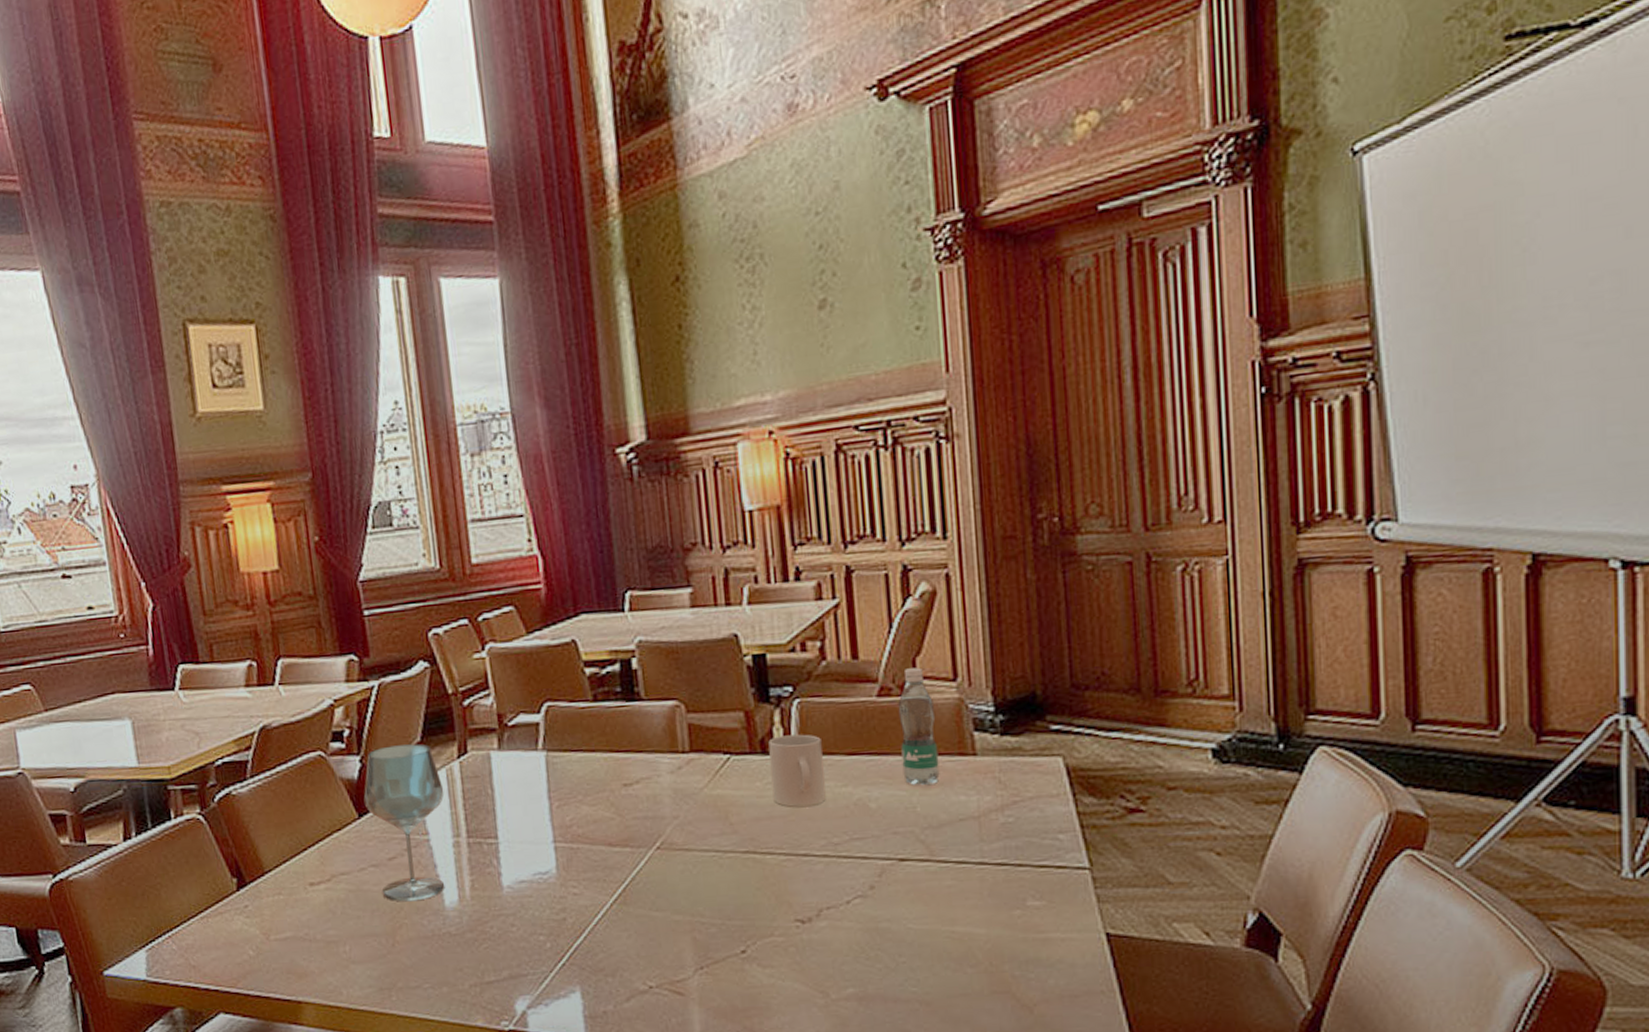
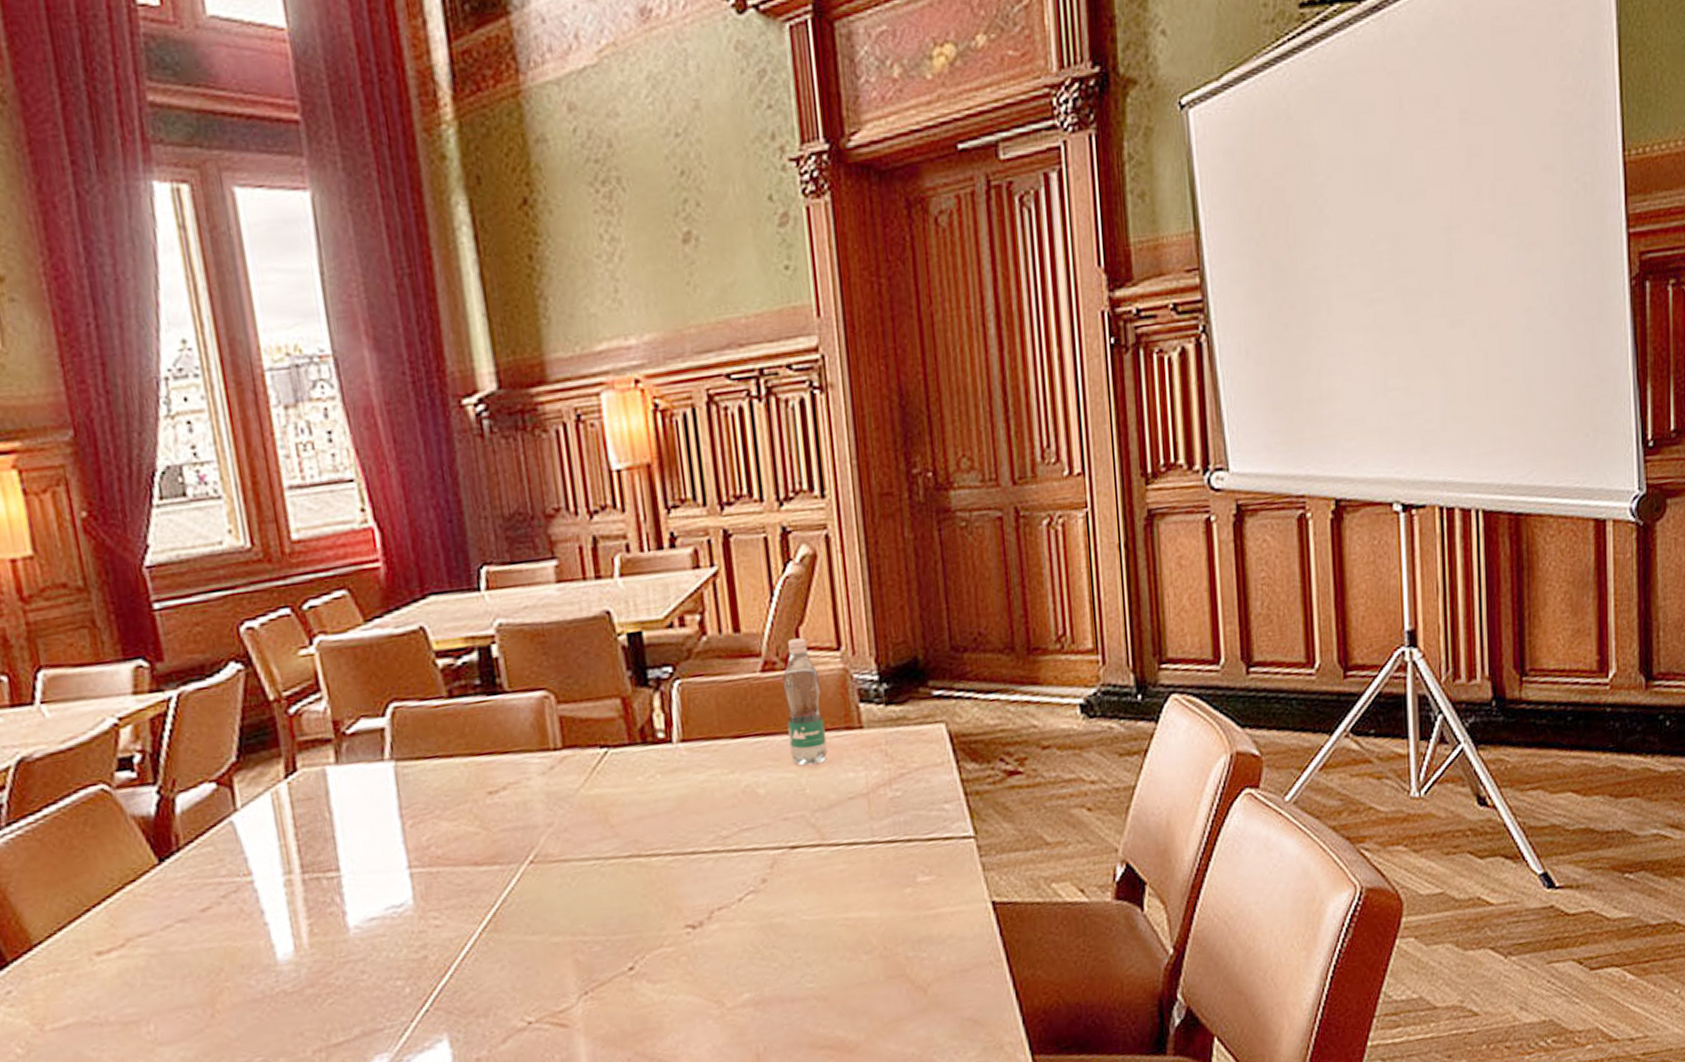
wine glass: present [363,744,445,902] -> none [164,764,276,962]
cup: present [768,734,826,808] -> none [648,718,713,802]

